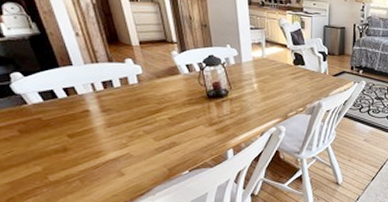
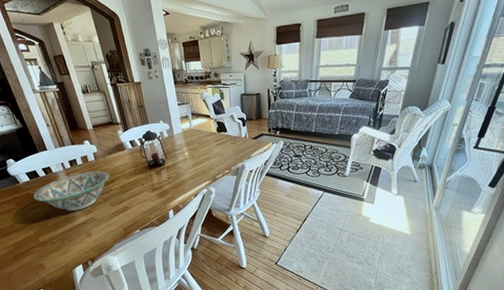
decorative bowl: none [47,96,156,144] -> present [34,170,110,211]

